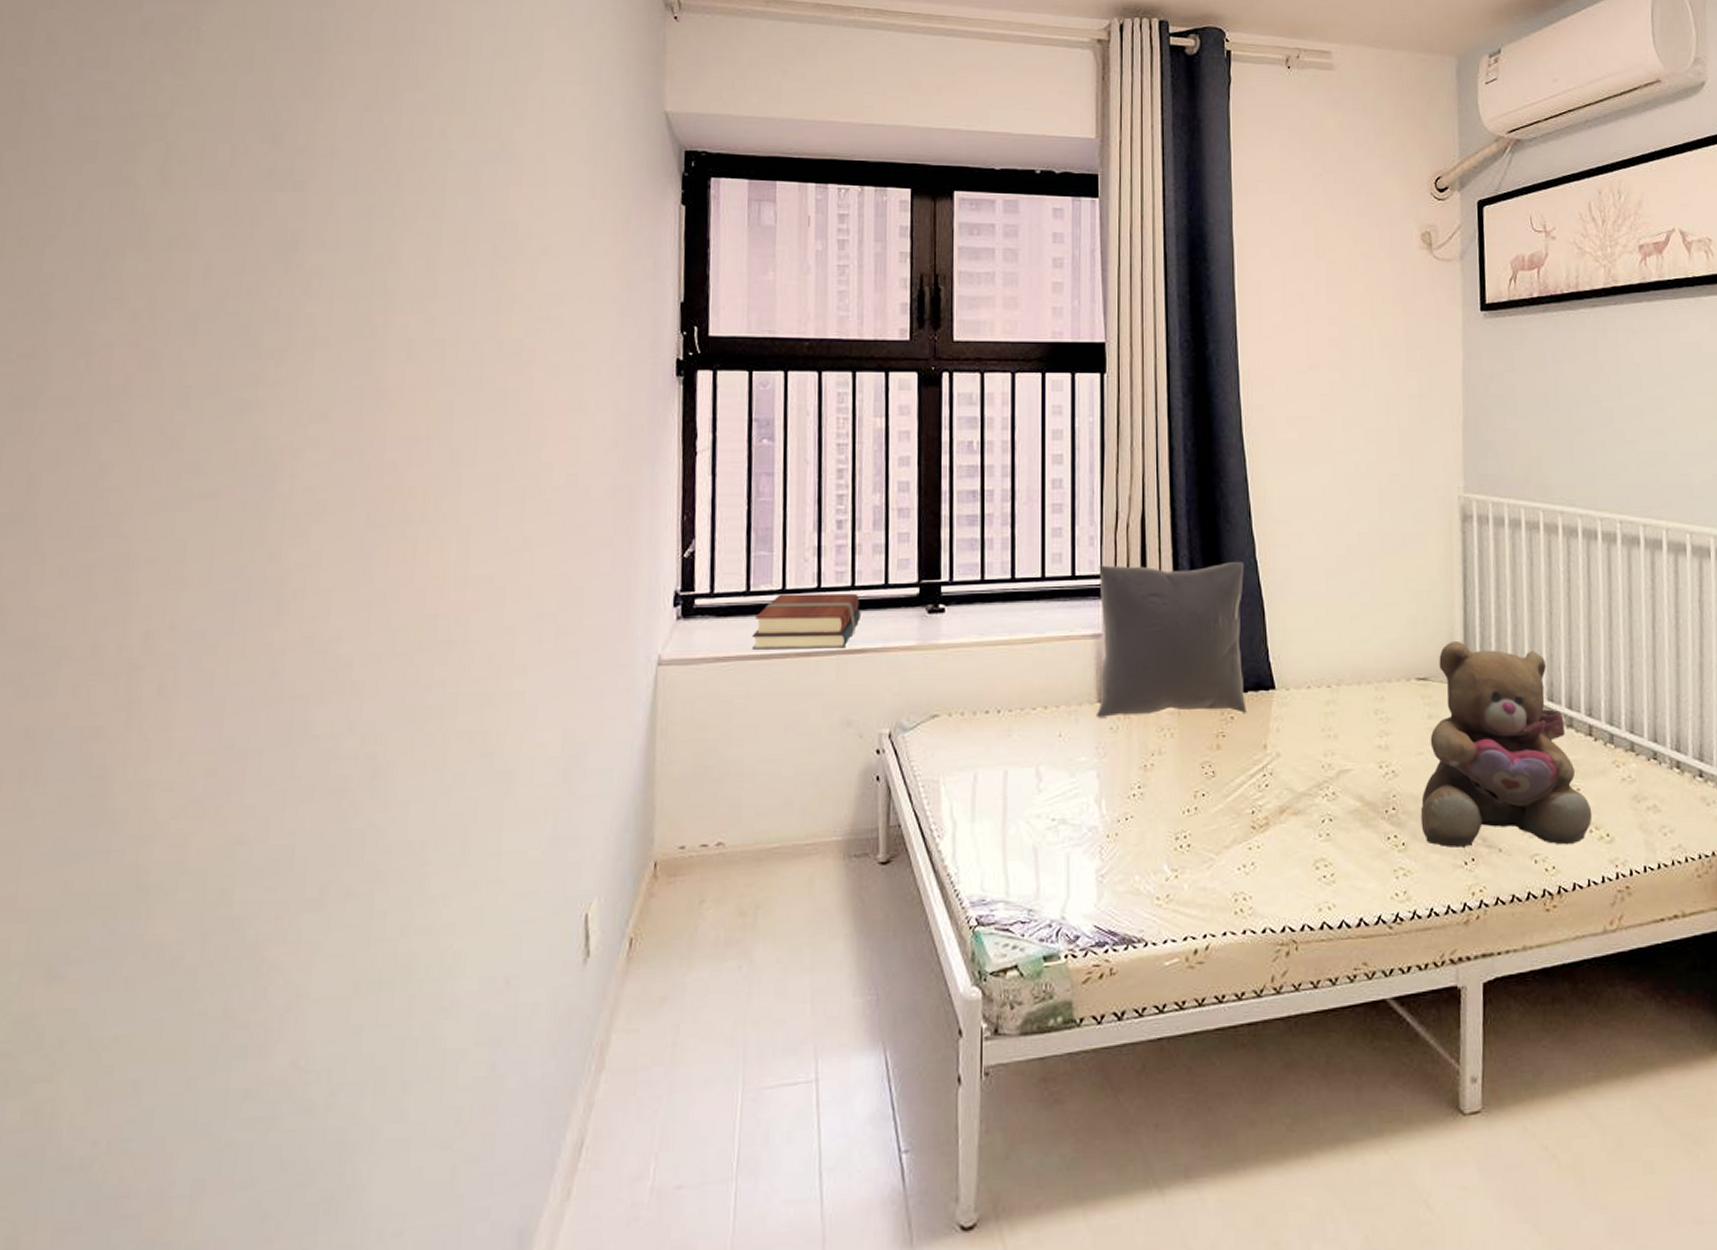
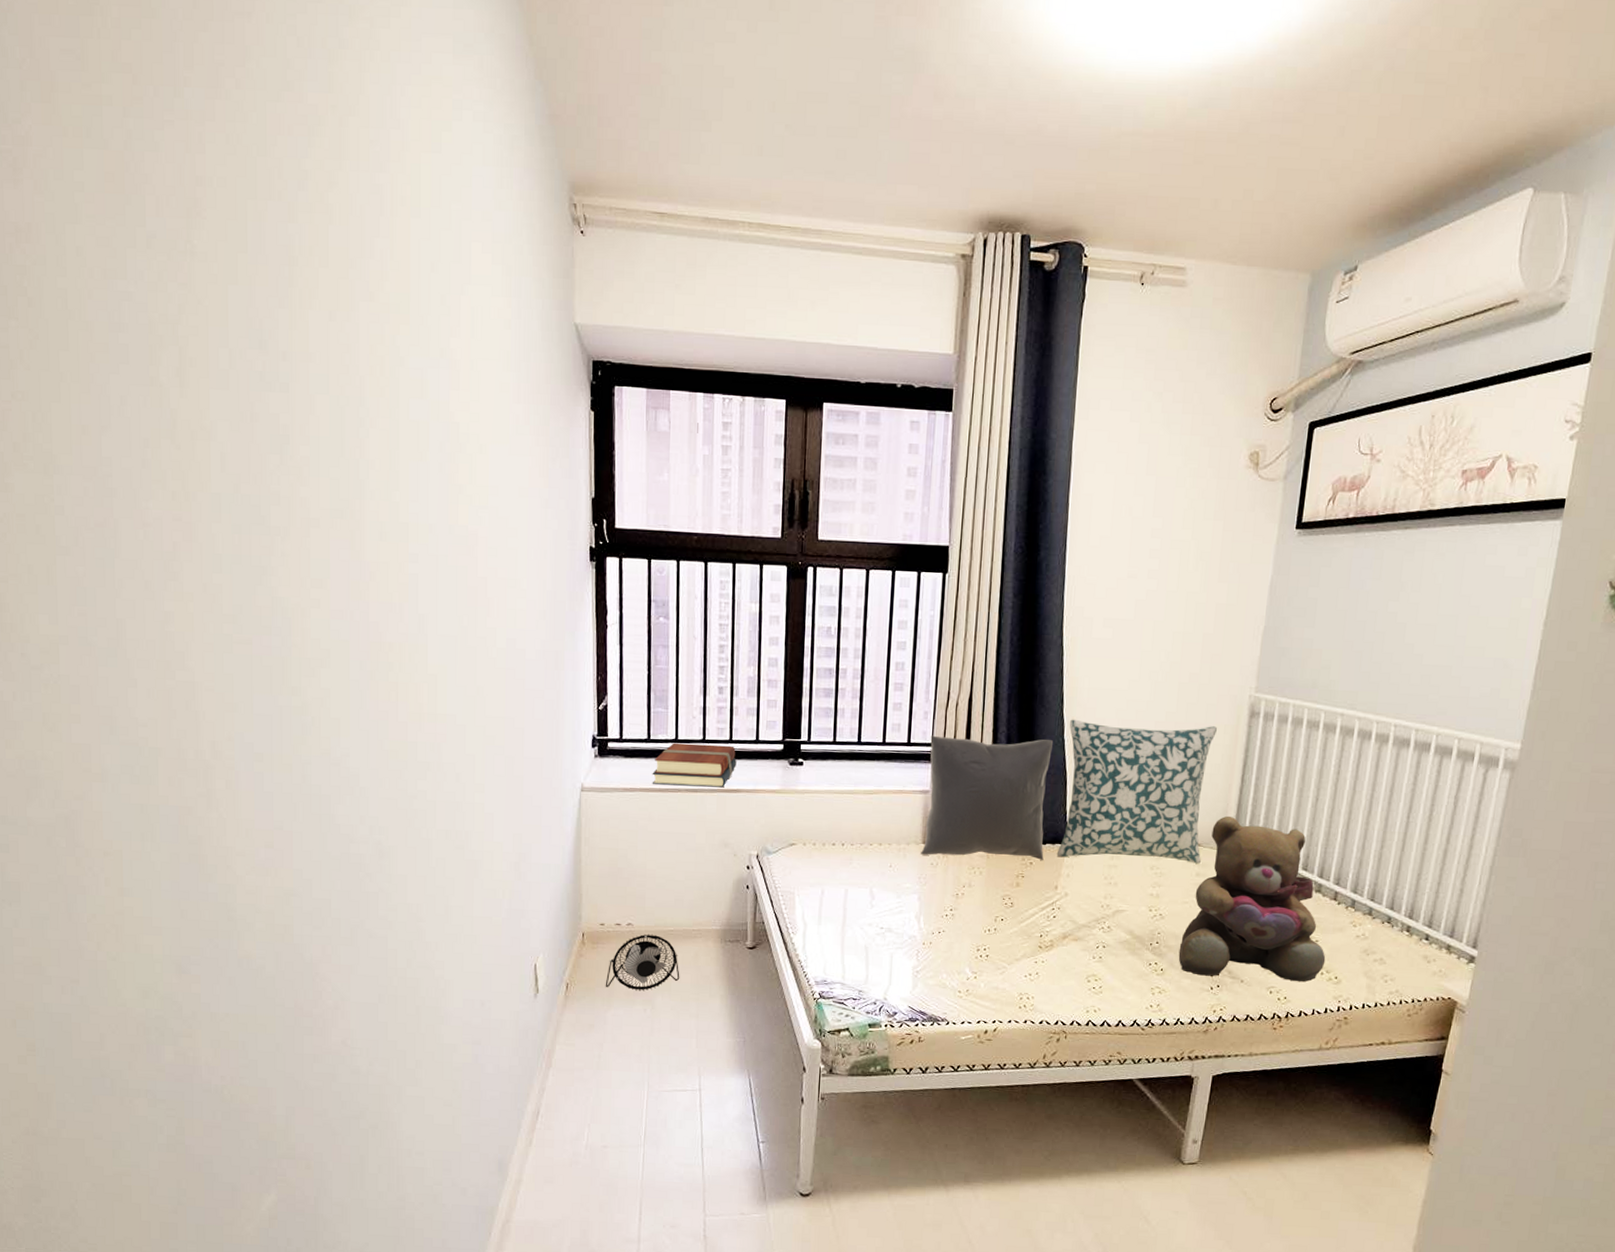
desk fan: none [684,855,789,940] -> present [605,934,680,991]
pillow: none [1261,534,1431,708] -> present [1056,719,1217,864]

